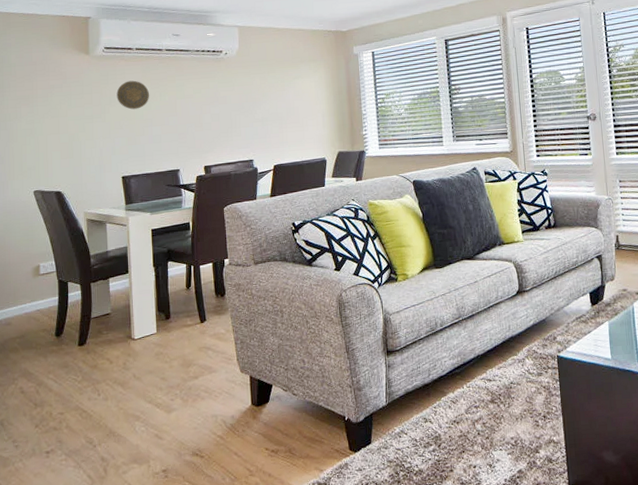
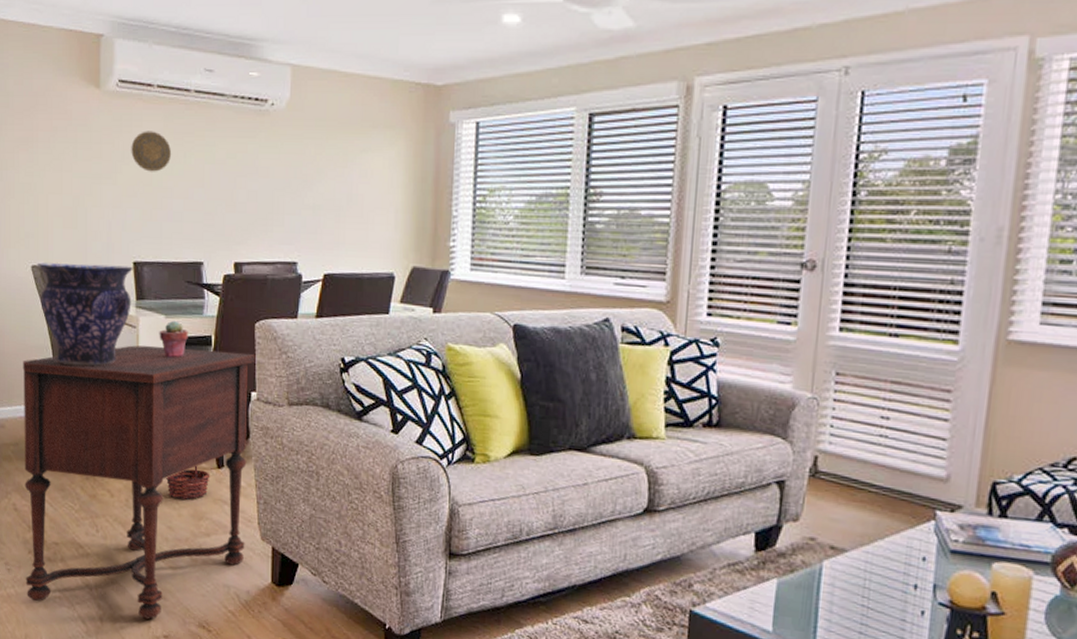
side table: none [27,230,228,469] -> present [22,345,256,620]
vase: none [38,180,123,264] -> present [37,262,134,366]
potted succulent: none [146,215,170,245] -> present [159,320,188,358]
basket: none [158,324,195,354] -> present [166,465,210,500]

